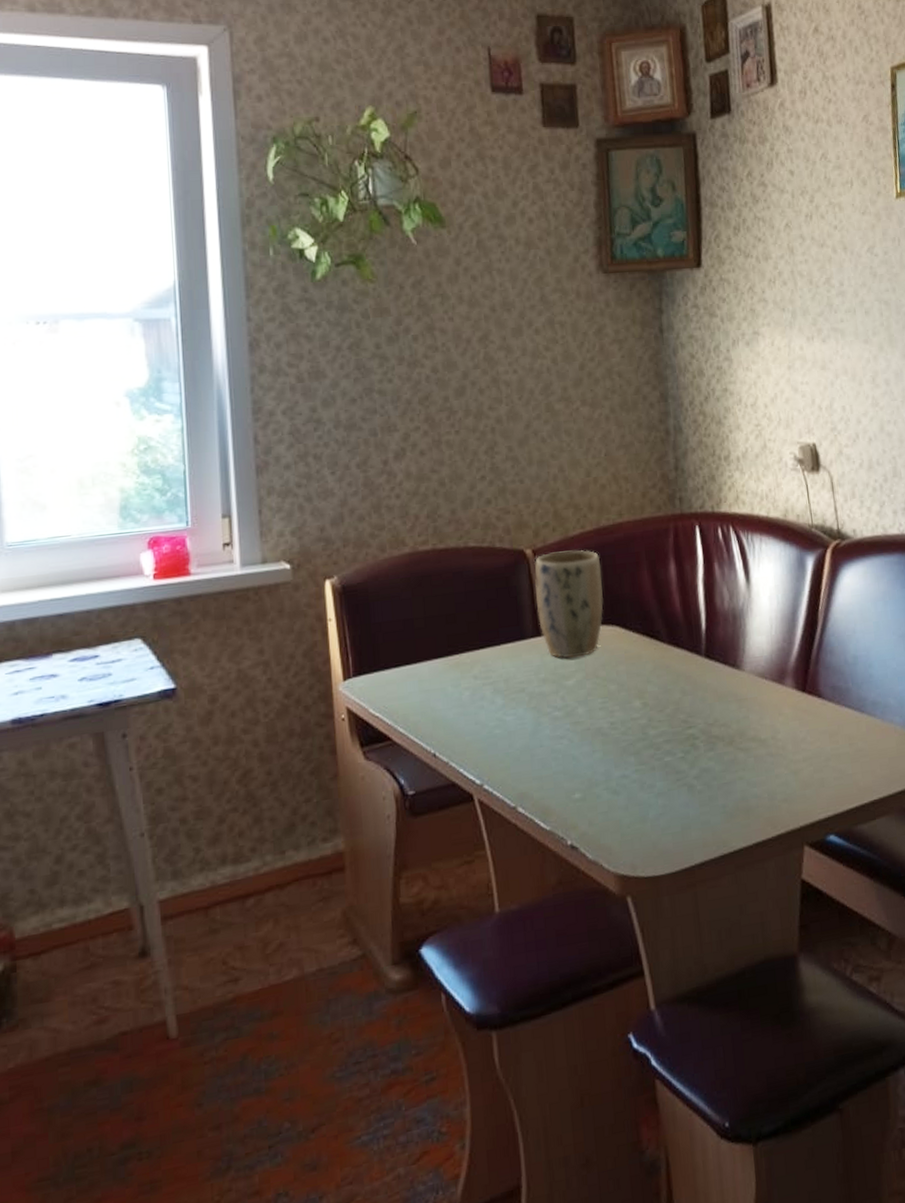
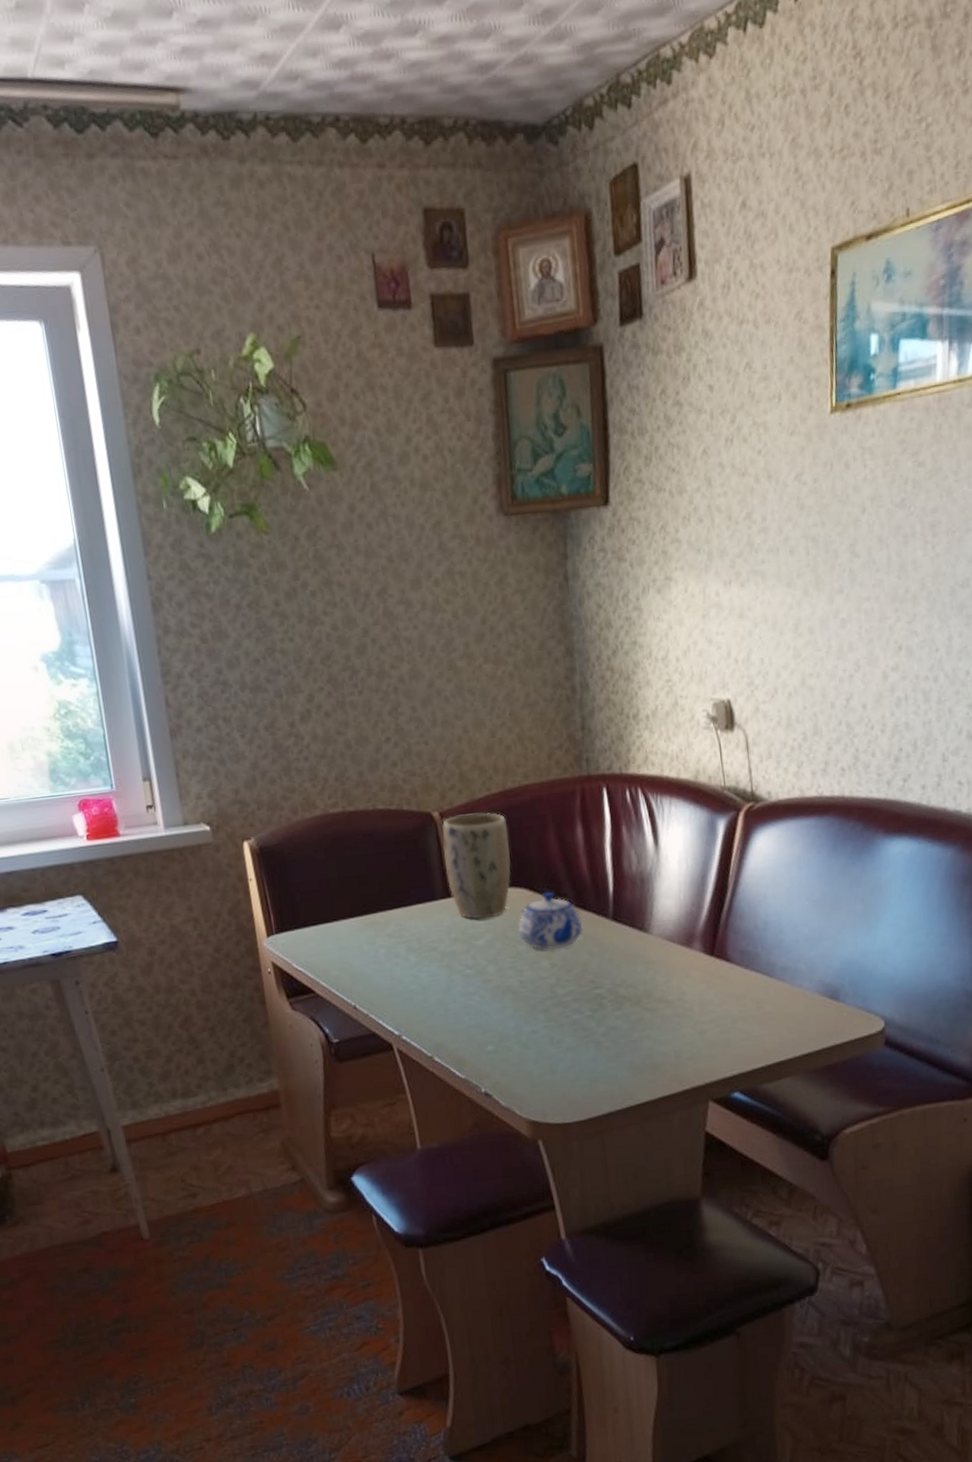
teapot: none [610,629,675,690] -> present [519,891,583,950]

